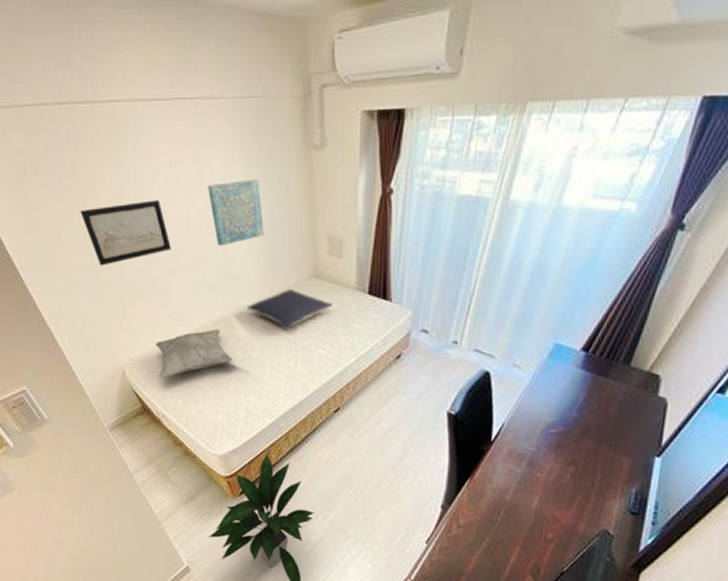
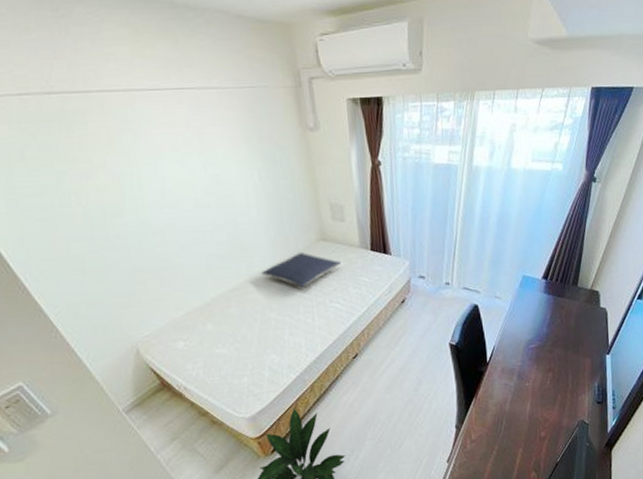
wall art: present [80,200,171,266] -> none [77,181,180,248]
decorative pillow: present [156,329,234,378] -> none [171,296,253,351]
wall art: present [208,180,265,246] -> none [212,158,272,220]

